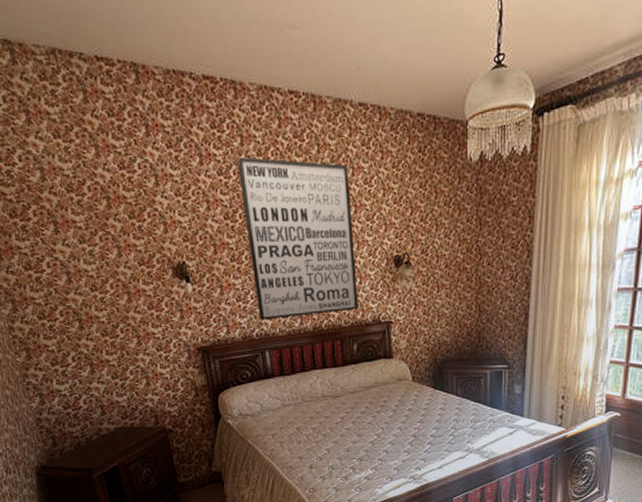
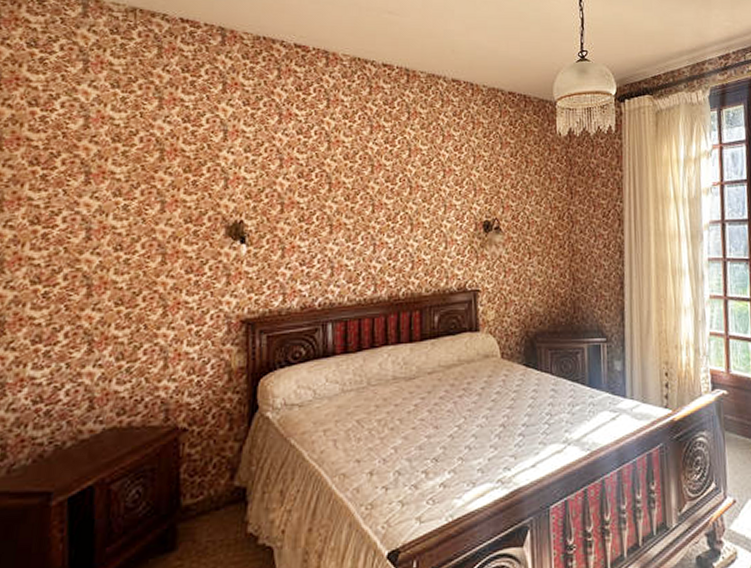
wall art: present [236,156,359,320] -> none [320,118,443,287]

